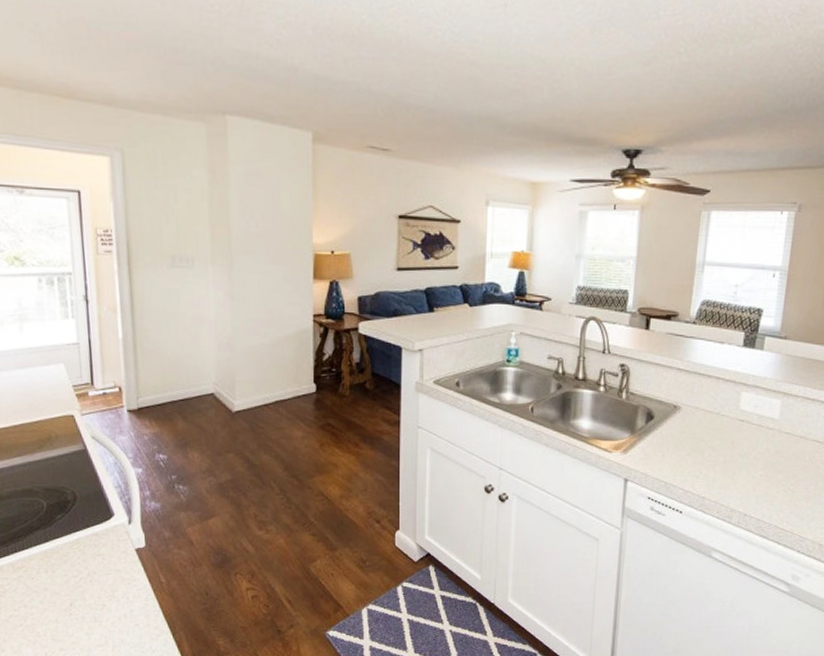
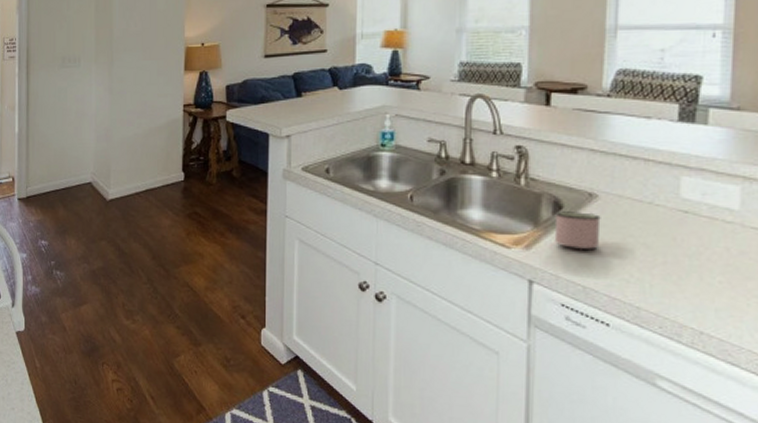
mug: none [645,421,682,452] -> present [554,211,601,249]

